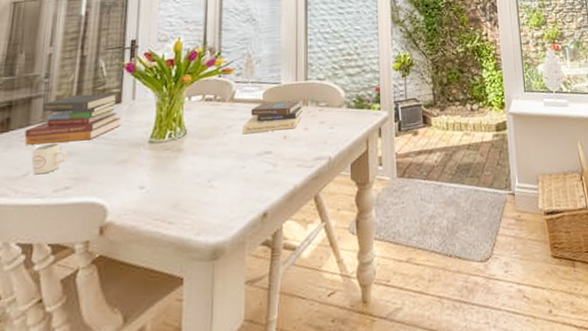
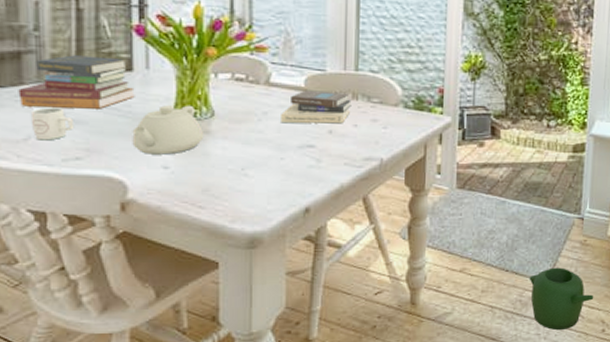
teapot: none [115,127,177,177] -> present [132,105,205,155]
watering can: none [471,246,536,316] -> present [529,267,594,330]

